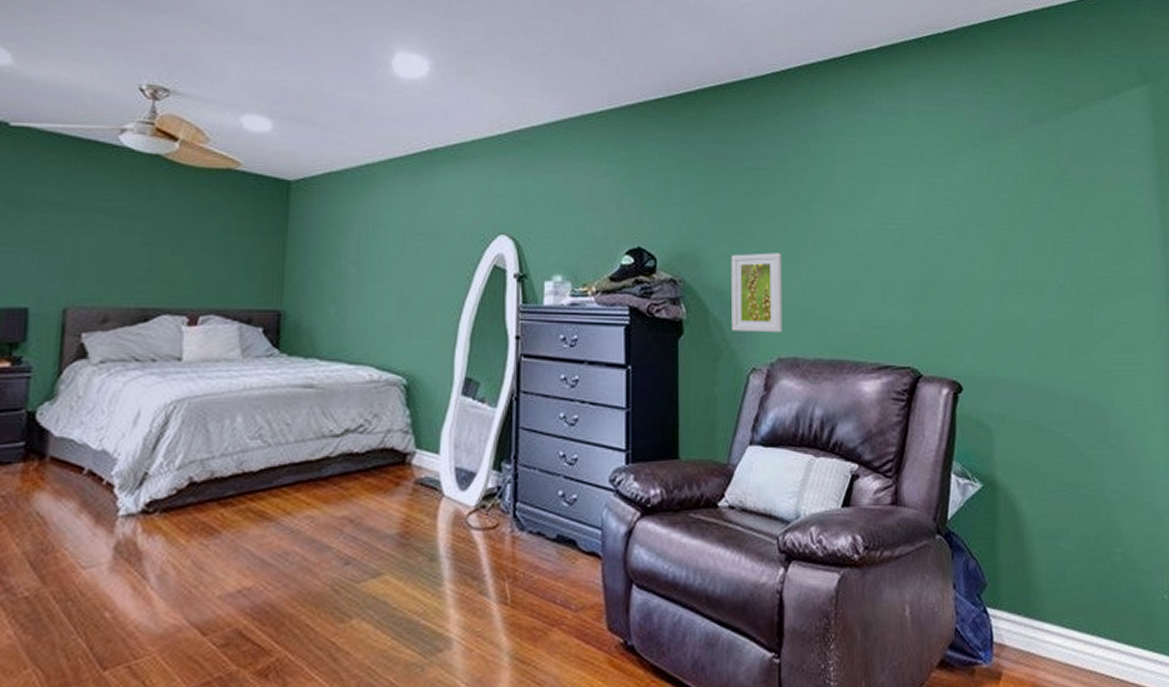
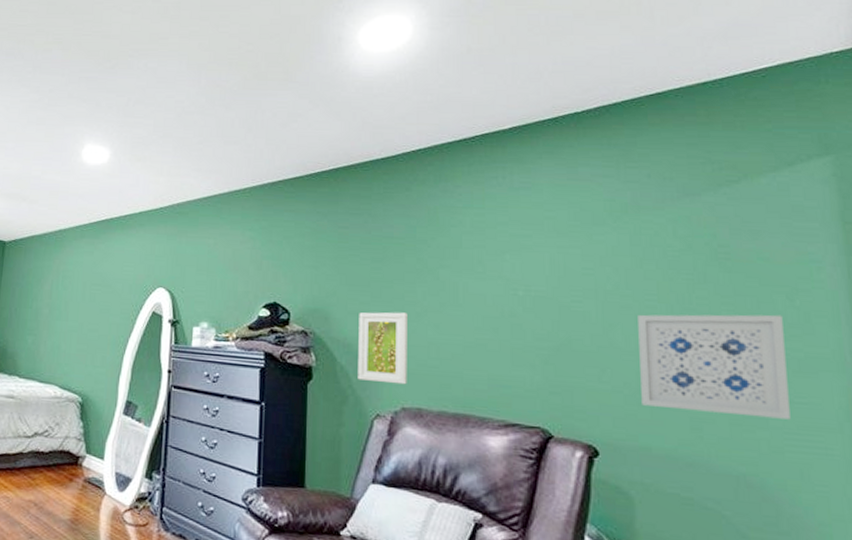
wall art: none [994,239,1117,340] -> present [638,314,791,420]

